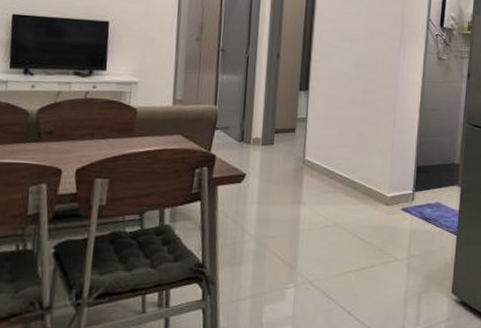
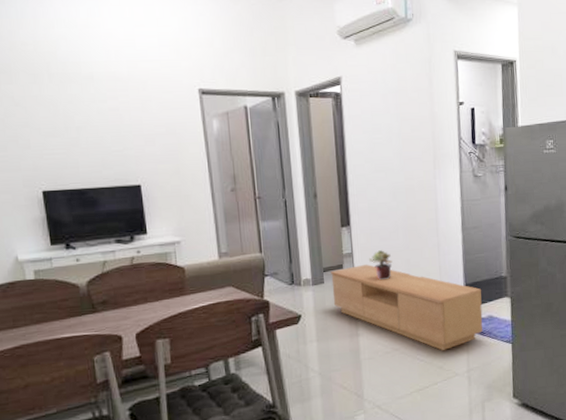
tv stand: none [280,131,433,232] -> present [331,264,483,350]
potted plant: none [323,119,346,150] -> present [369,250,392,280]

